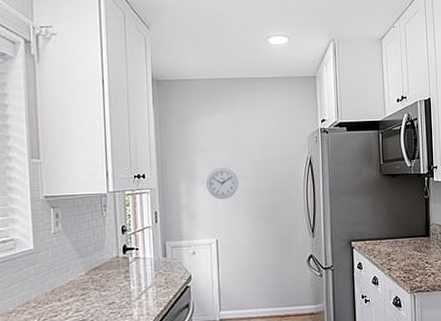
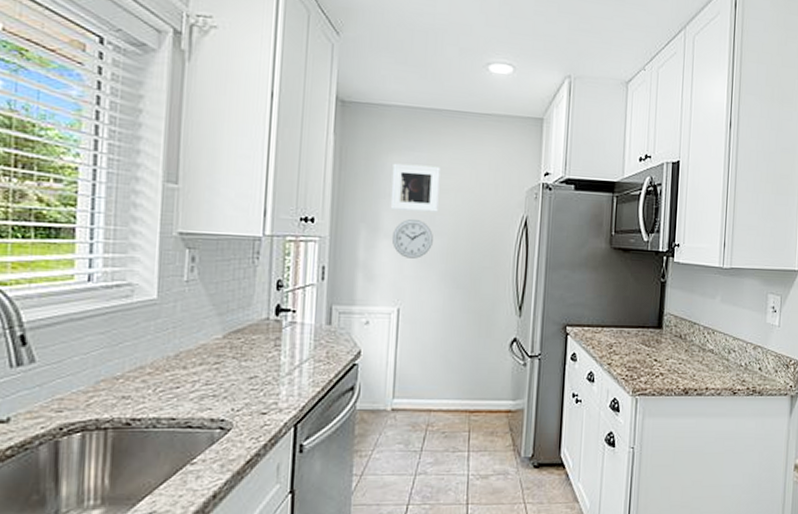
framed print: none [201,124,240,162] -> present [390,163,441,212]

